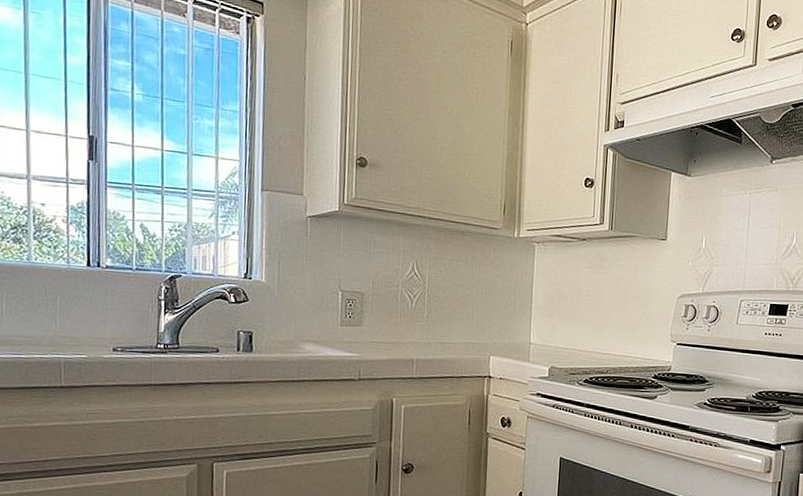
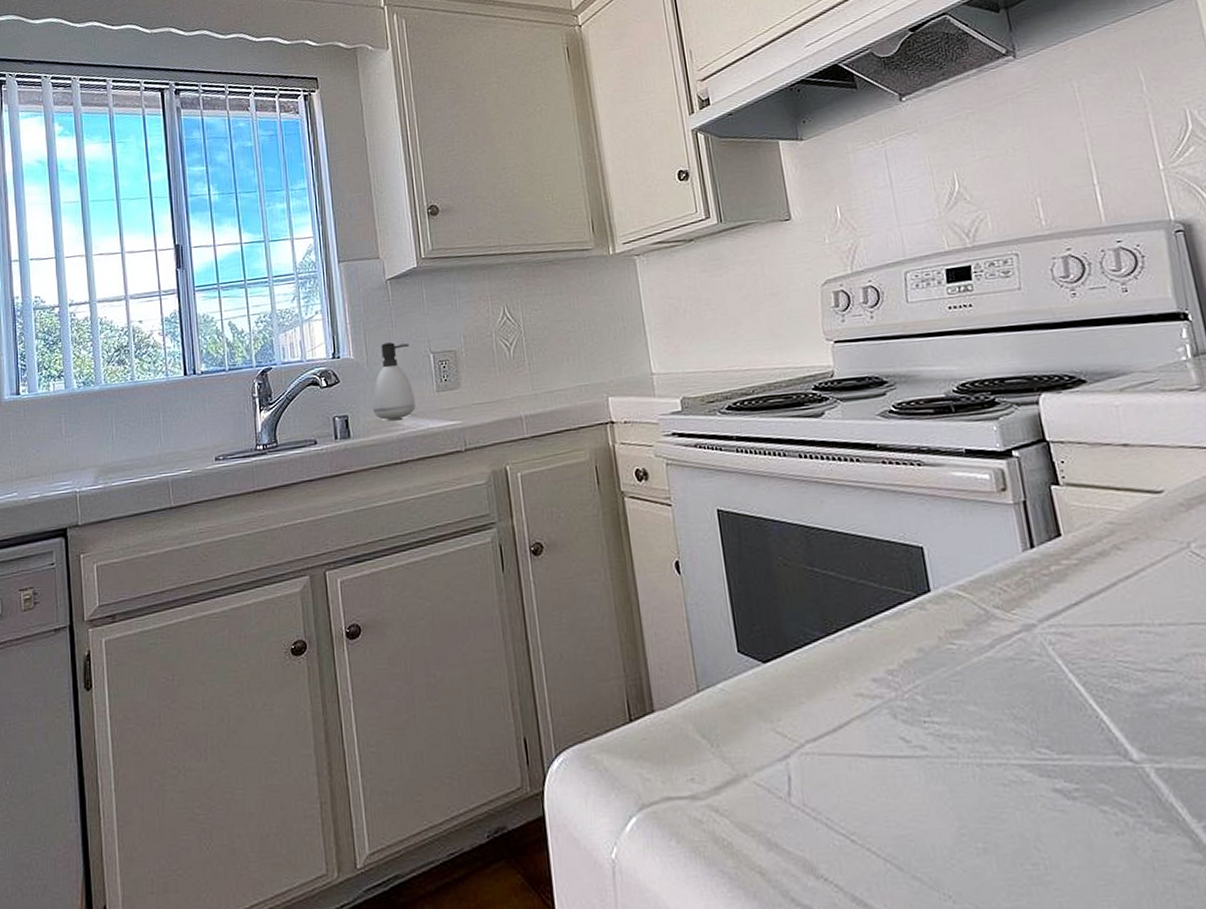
soap dispenser: none [278,274,320,344] -> present [372,342,416,421]

